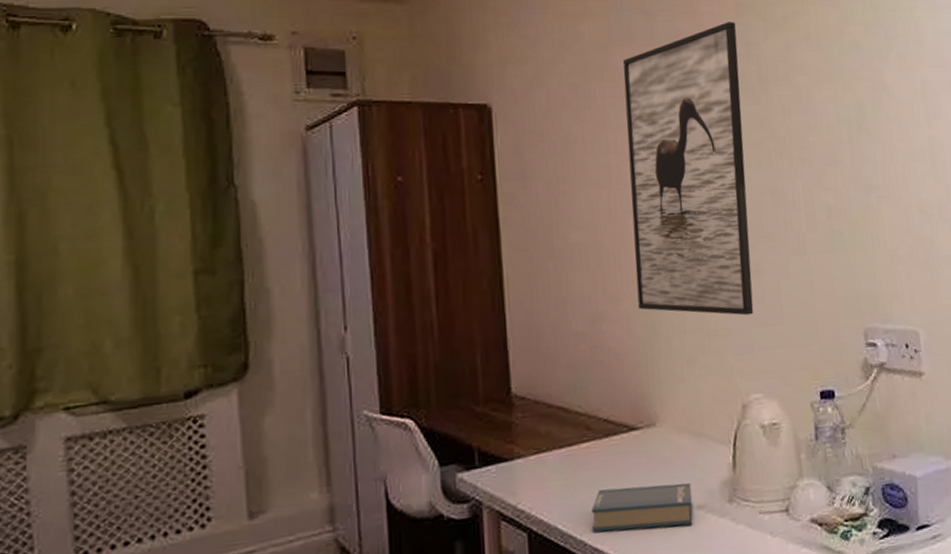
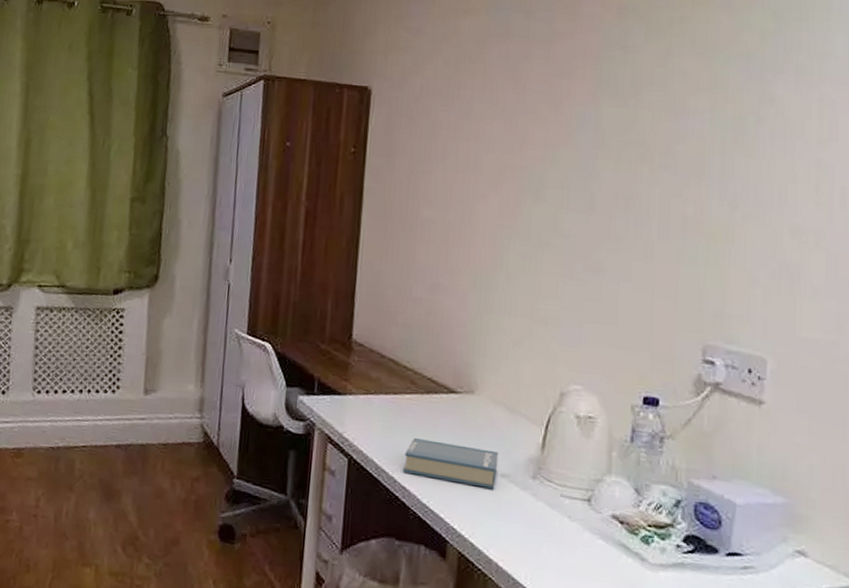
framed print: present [623,22,754,316] -> none [475,24,616,311]

